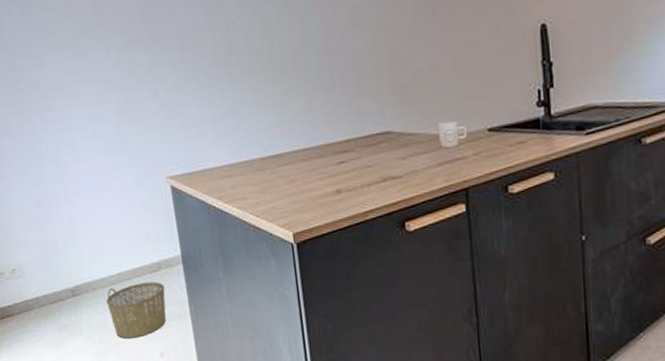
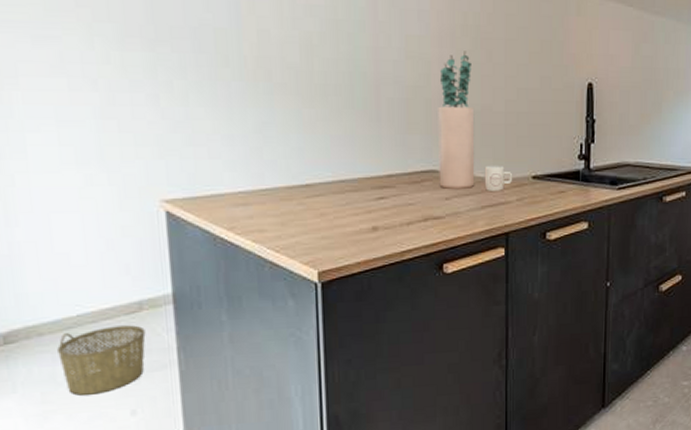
vase: none [386,11,430,150] -> present [438,51,475,190]

